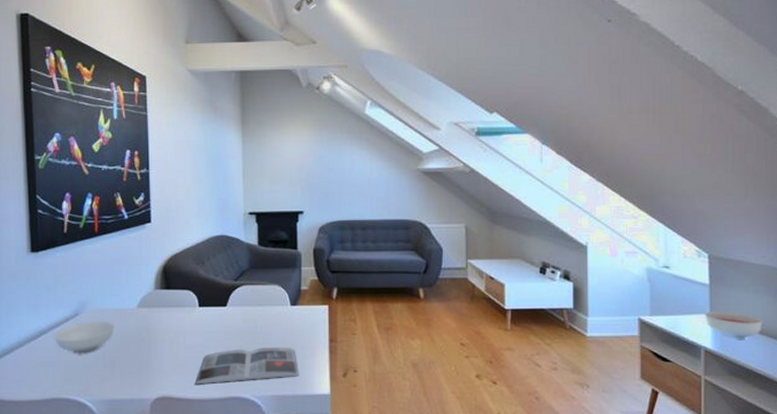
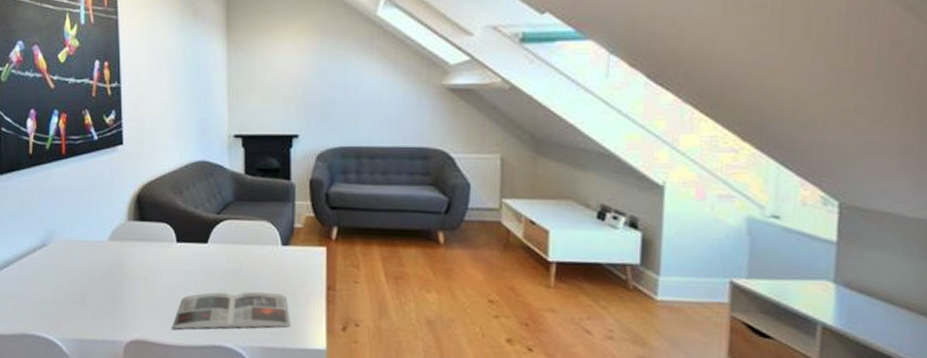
bowl: present [54,320,115,353] -> none [21,252,85,287]
bowl: present [705,311,763,339] -> none [827,277,913,316]

